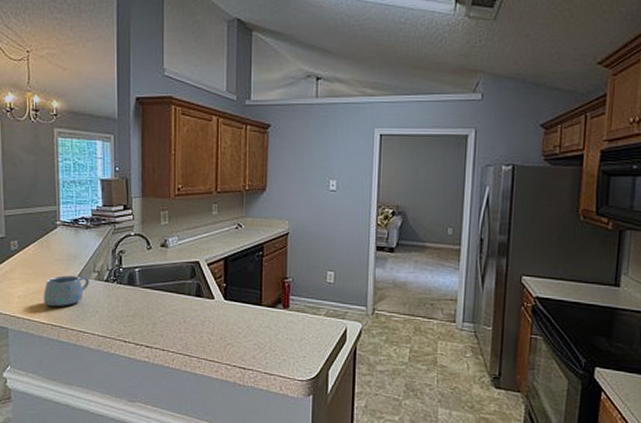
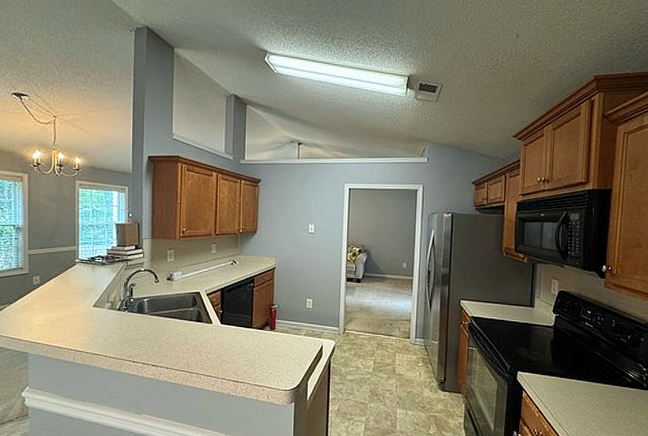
mug: present [43,275,90,307] -> none [61,306,104,333]

